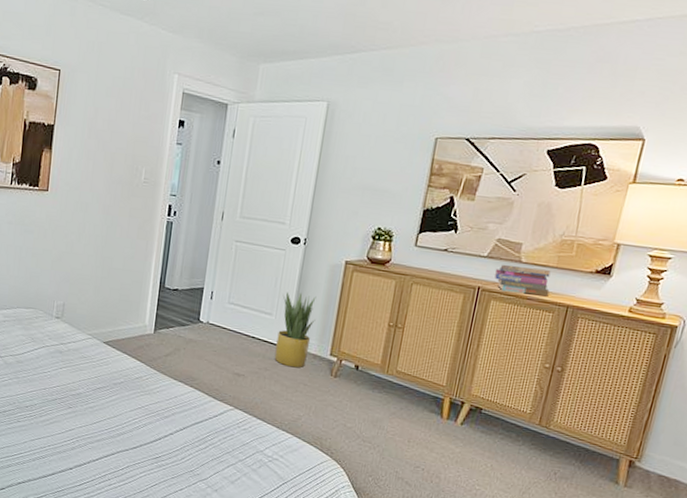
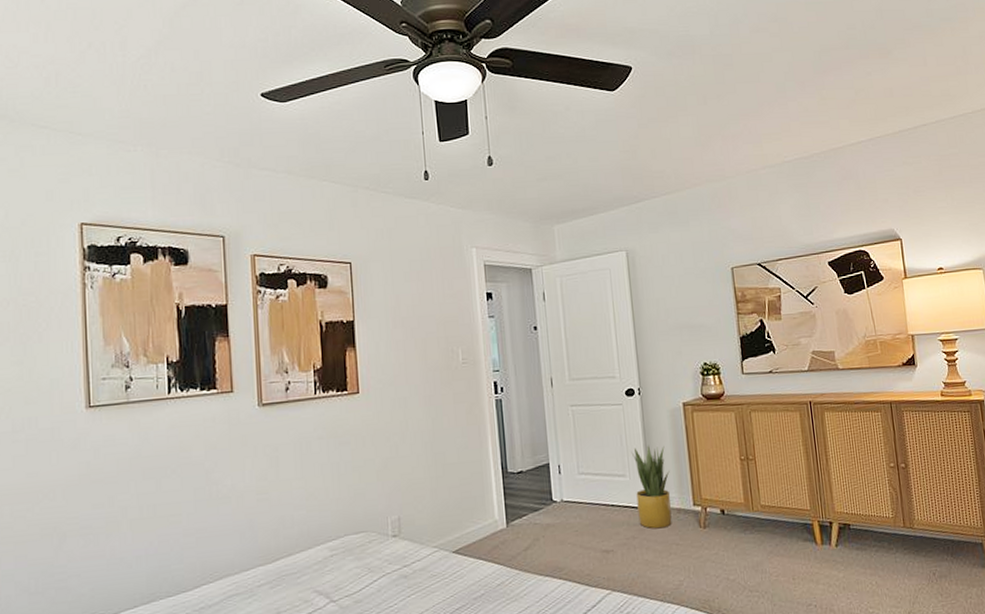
books: present [494,264,551,297] -> none [819,372,872,401]

